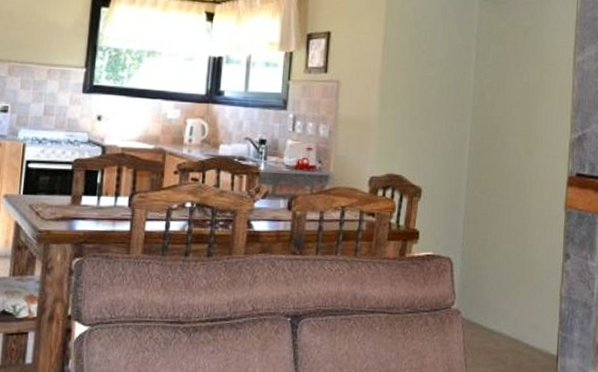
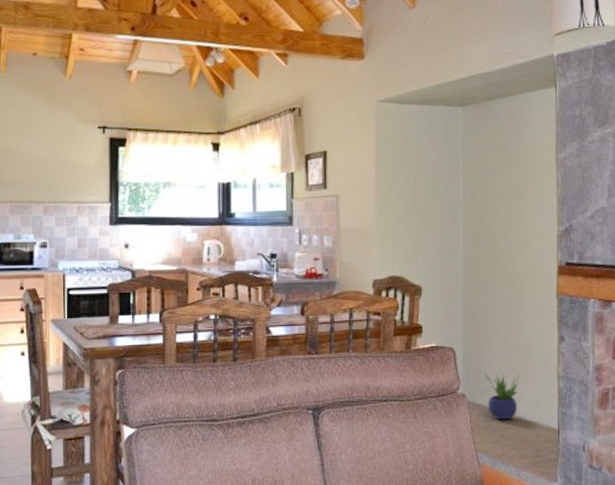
potted plant: none [483,288,520,342] -> present [485,373,520,420]

